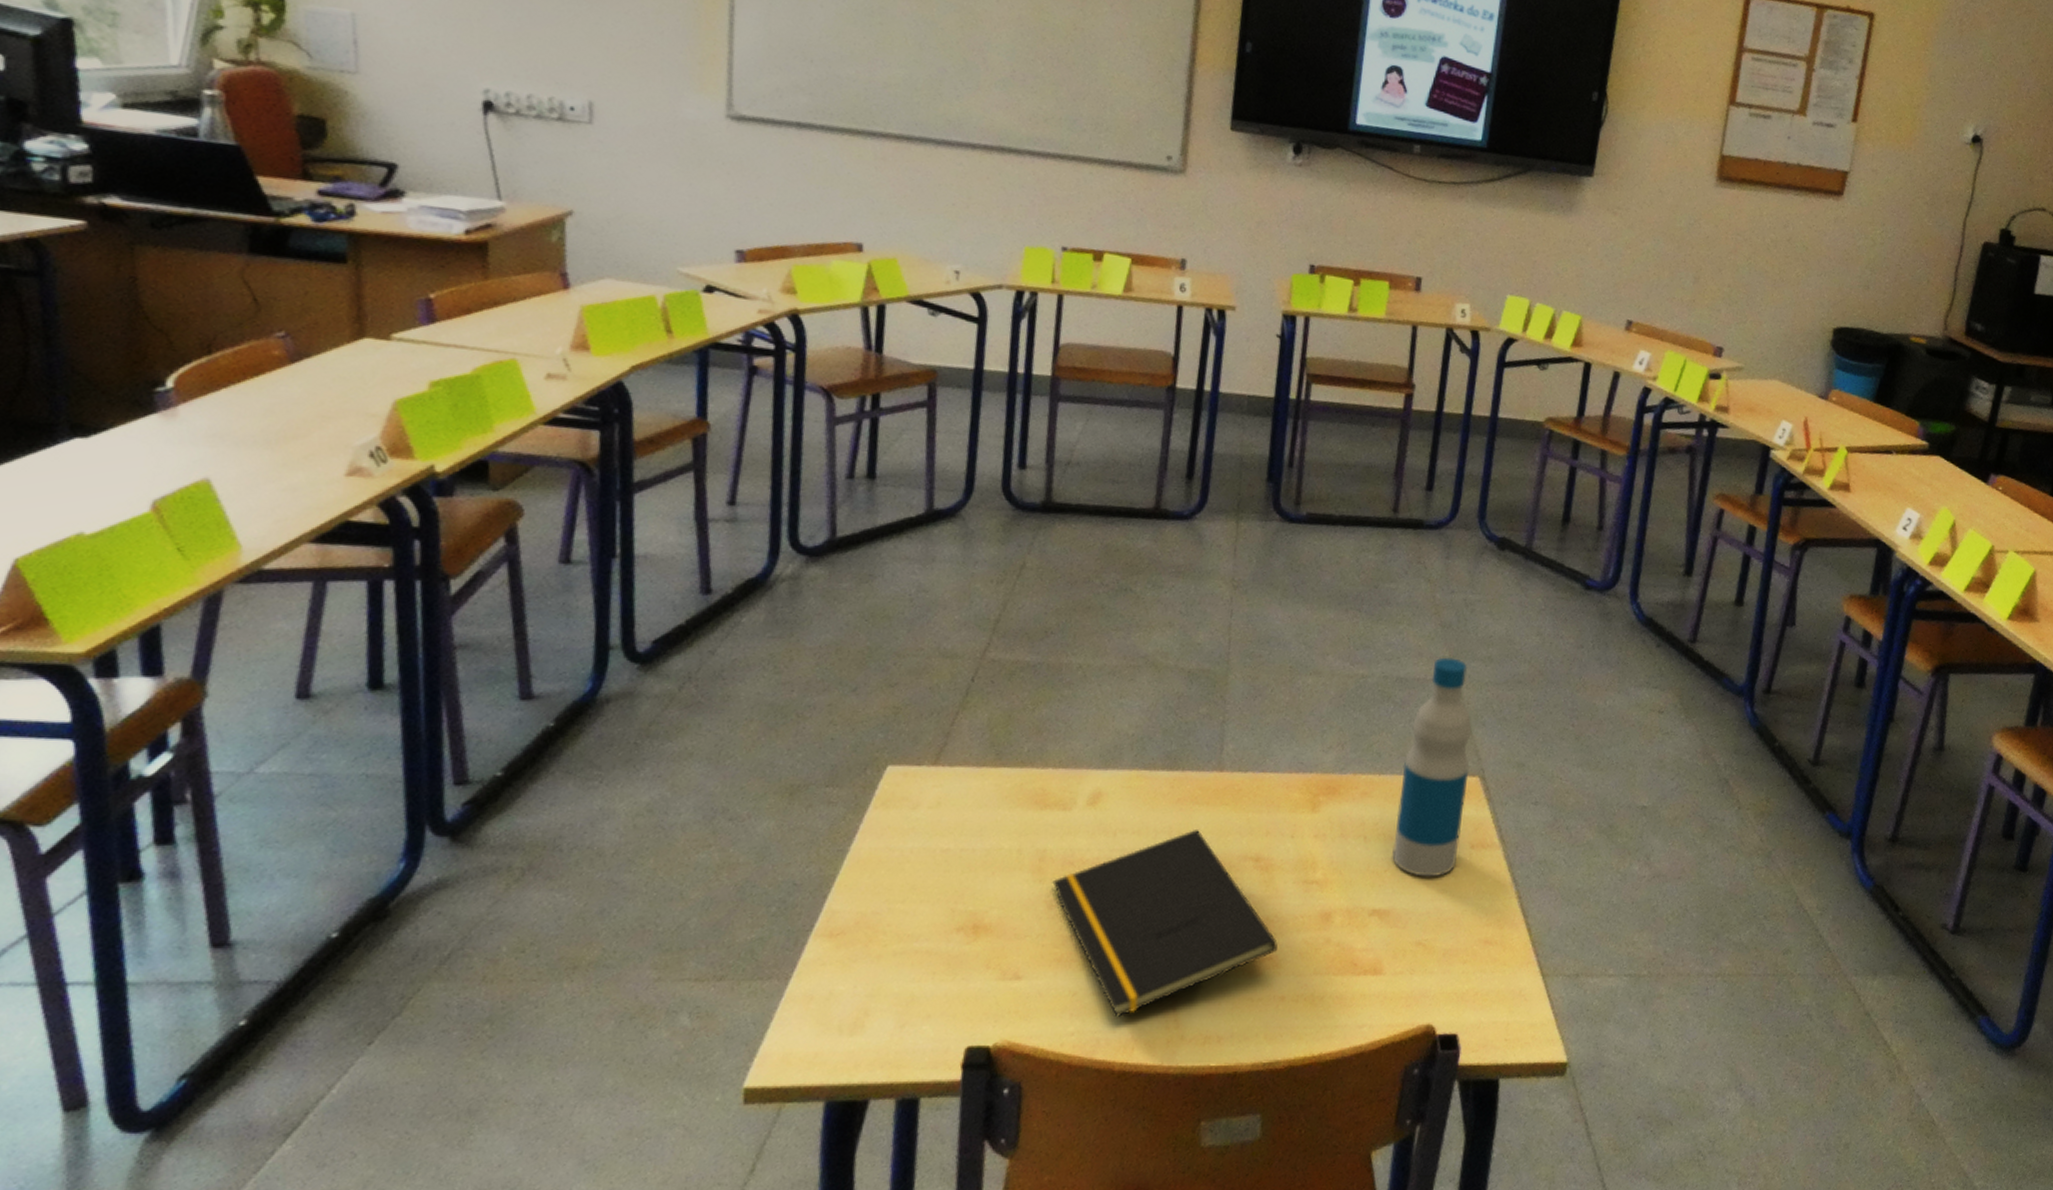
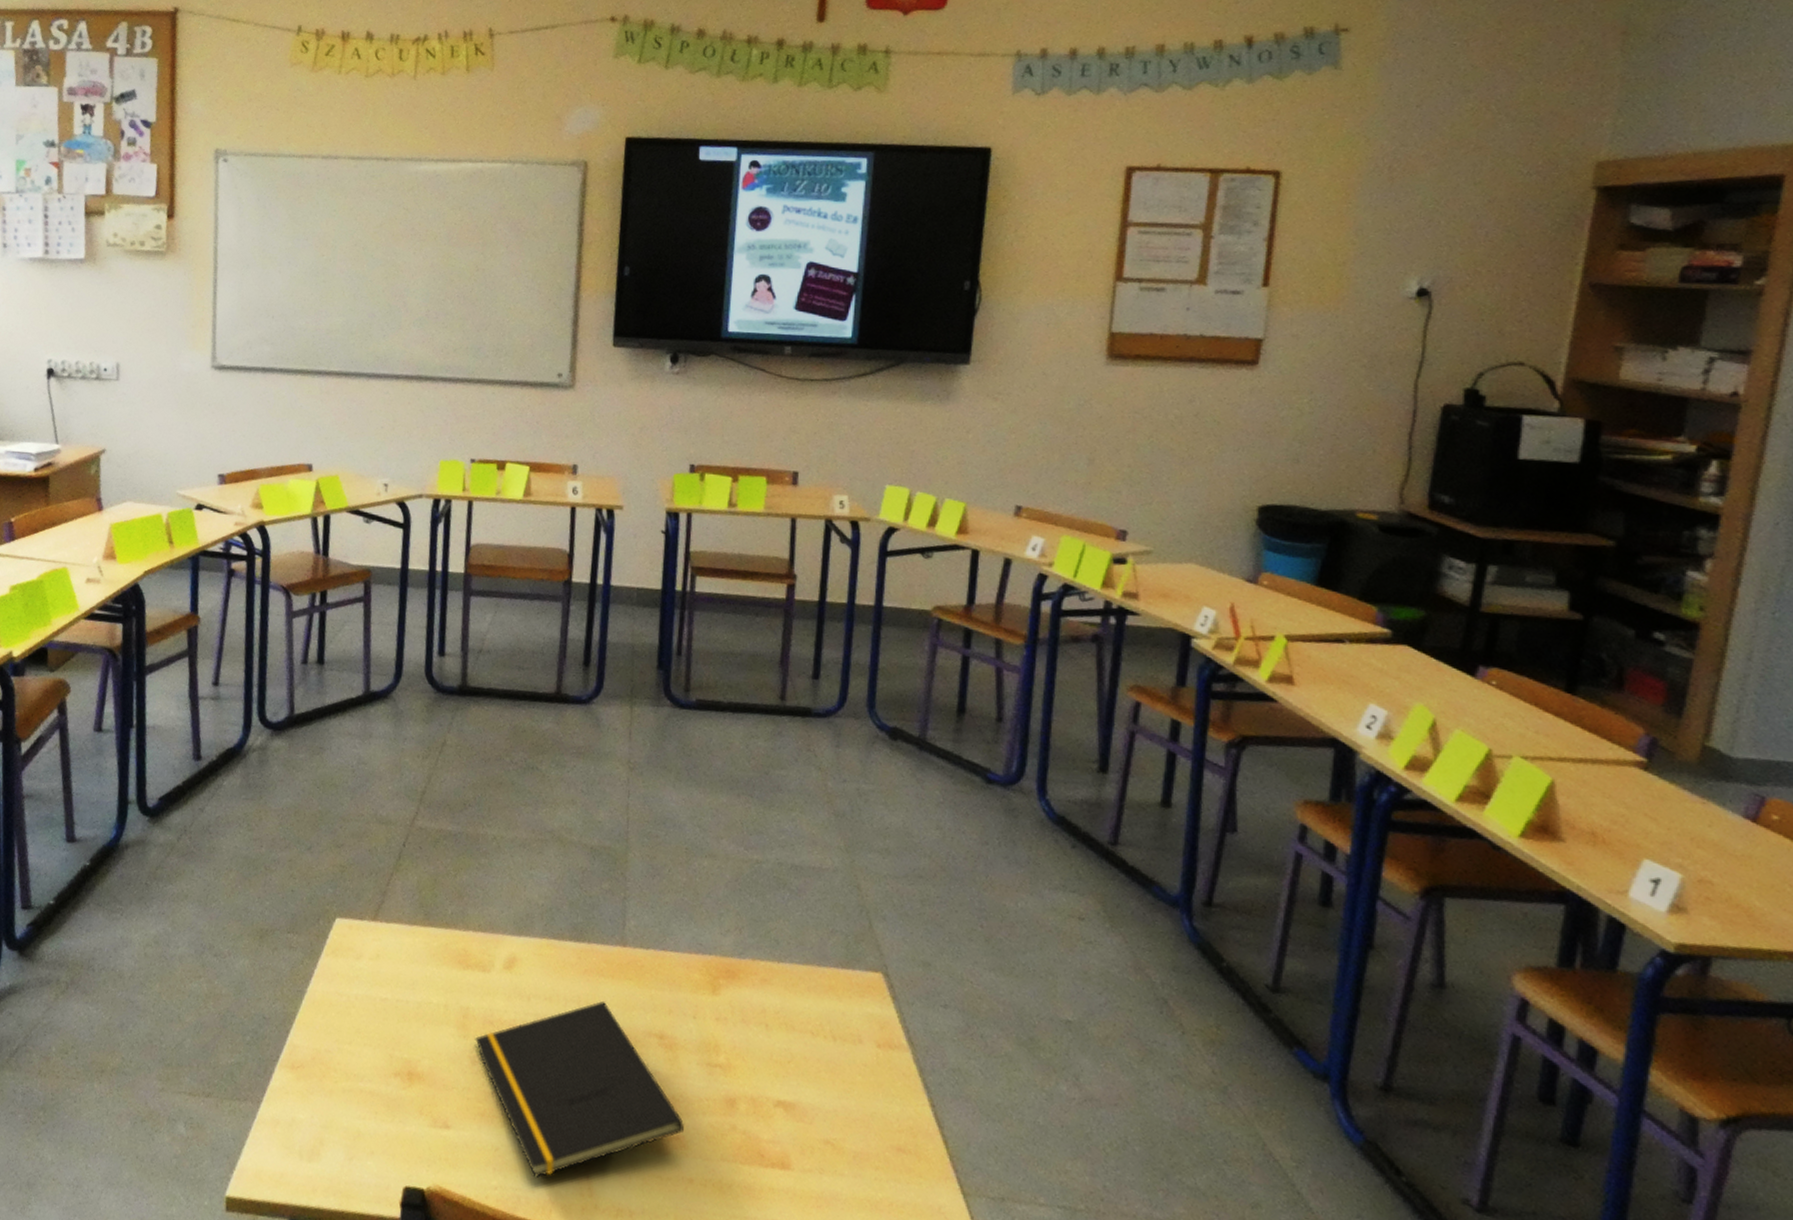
bottle: present [1392,657,1472,877] -> none [795,847,872,1074]

